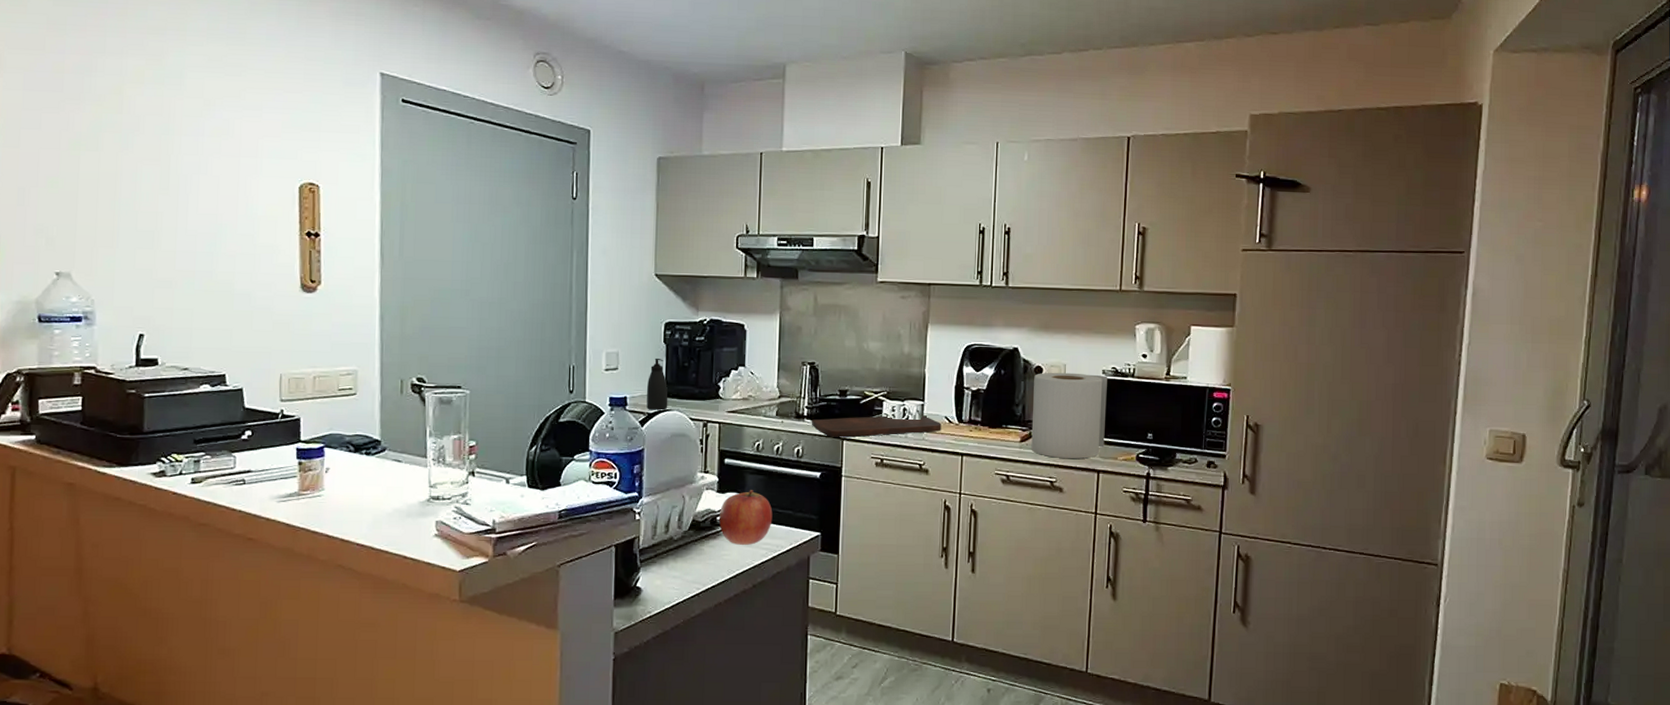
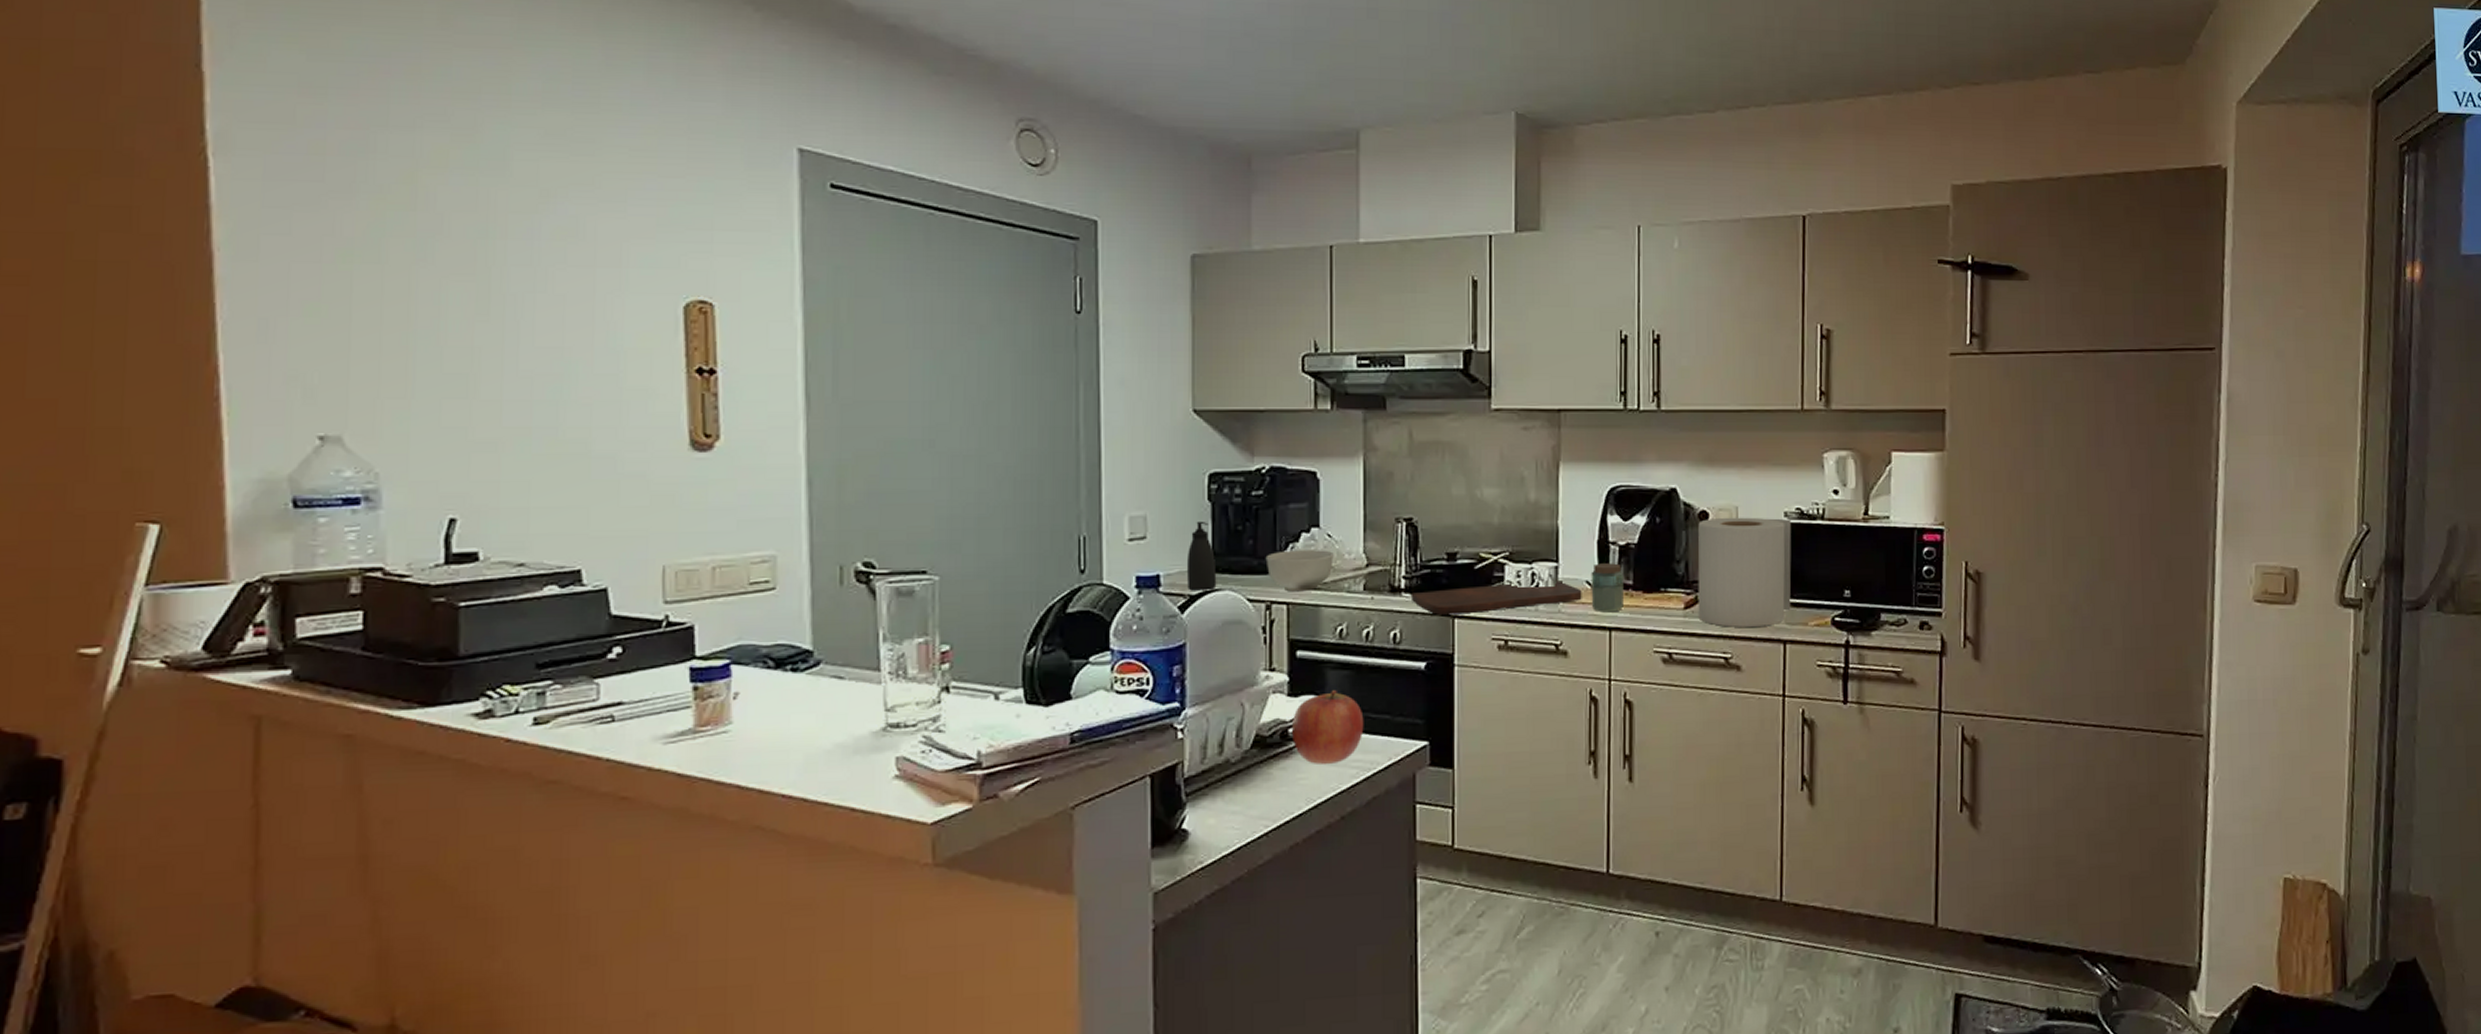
bowl: none [704,383,755,415] -> present [1265,550,1334,592]
peanut butter: none [948,403,974,442] -> present [1591,563,1624,613]

